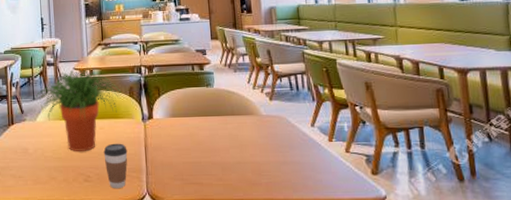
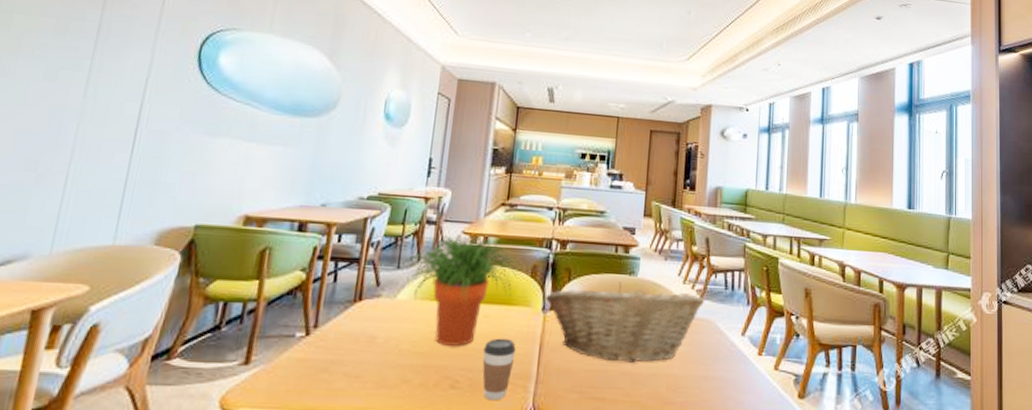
fruit basket: none [142,93,274,155] -> present [544,282,704,363]

